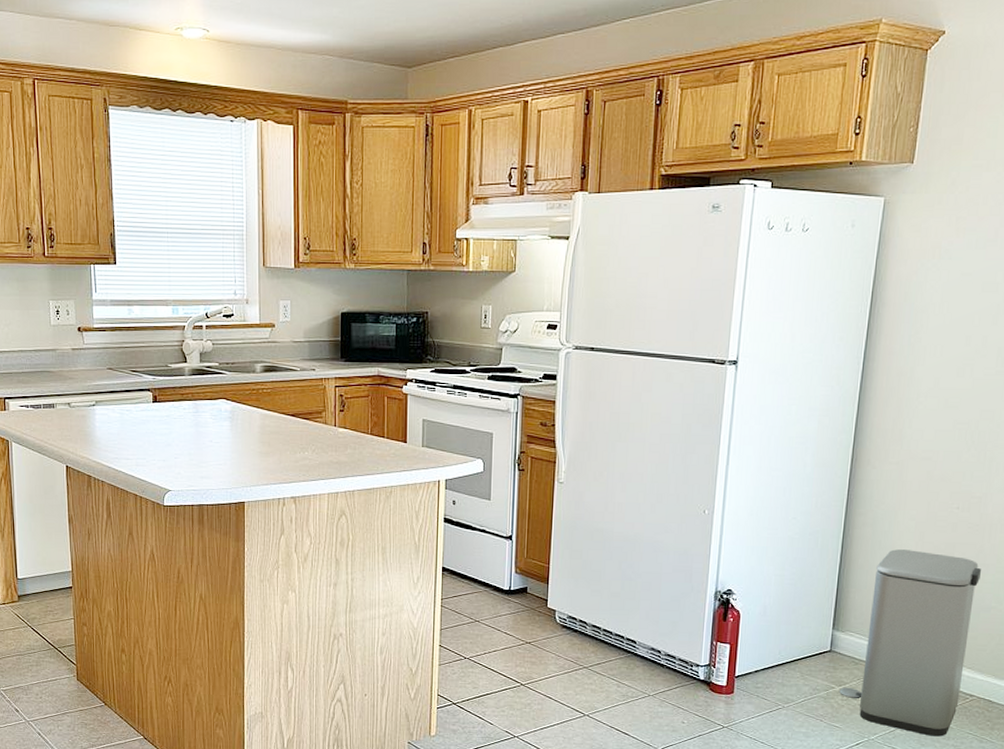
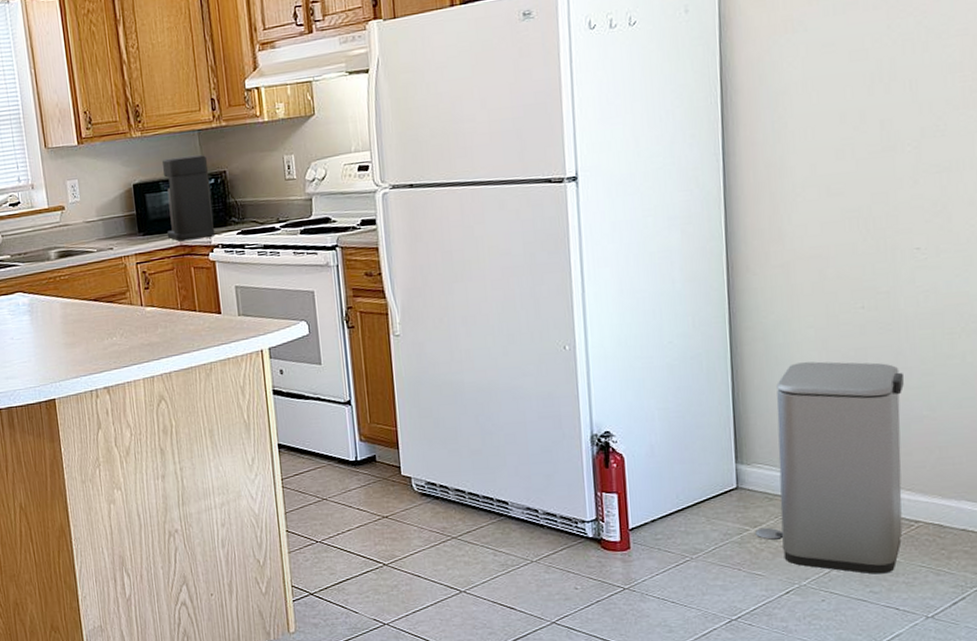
coffee maker: none [366,293,413,372] -> present [163,154,216,241]

